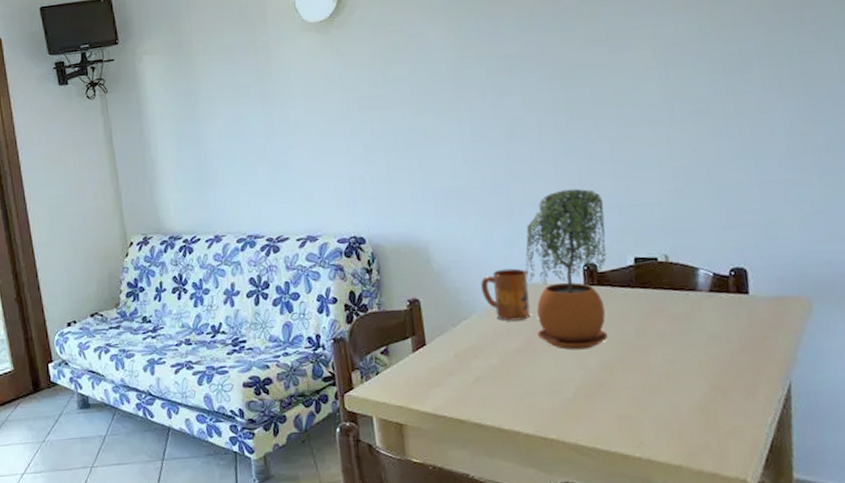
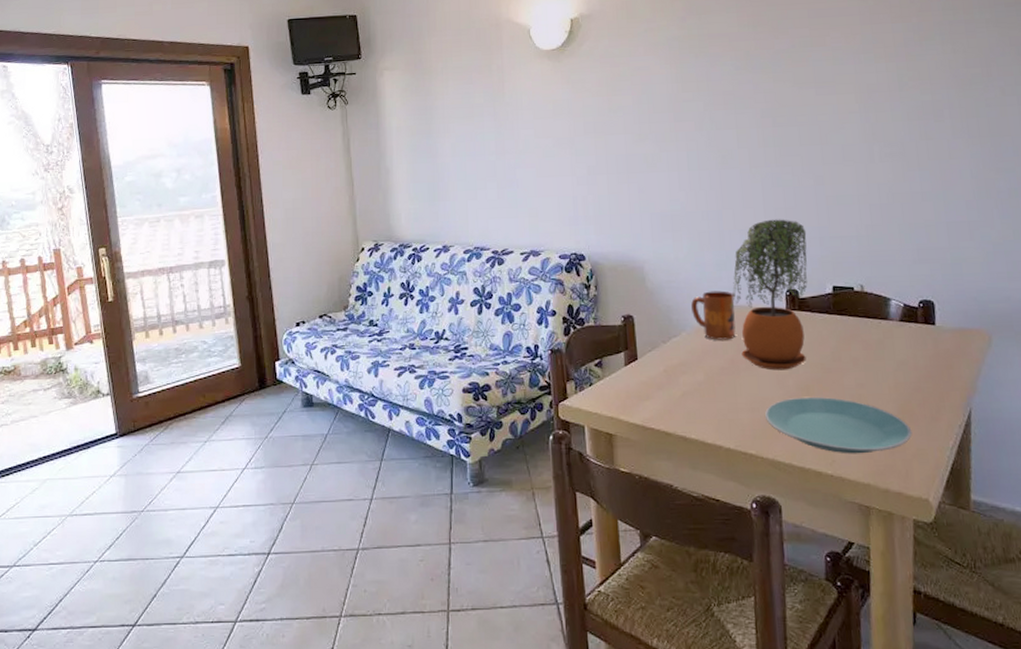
plate: none [565,376,727,435] -> present [765,397,912,454]

